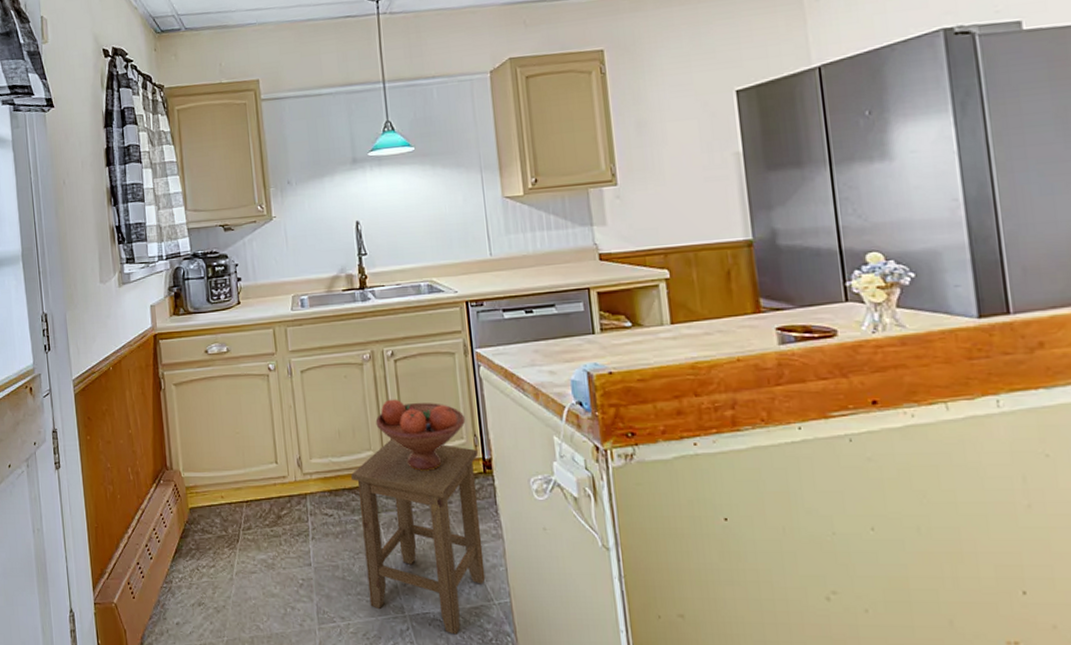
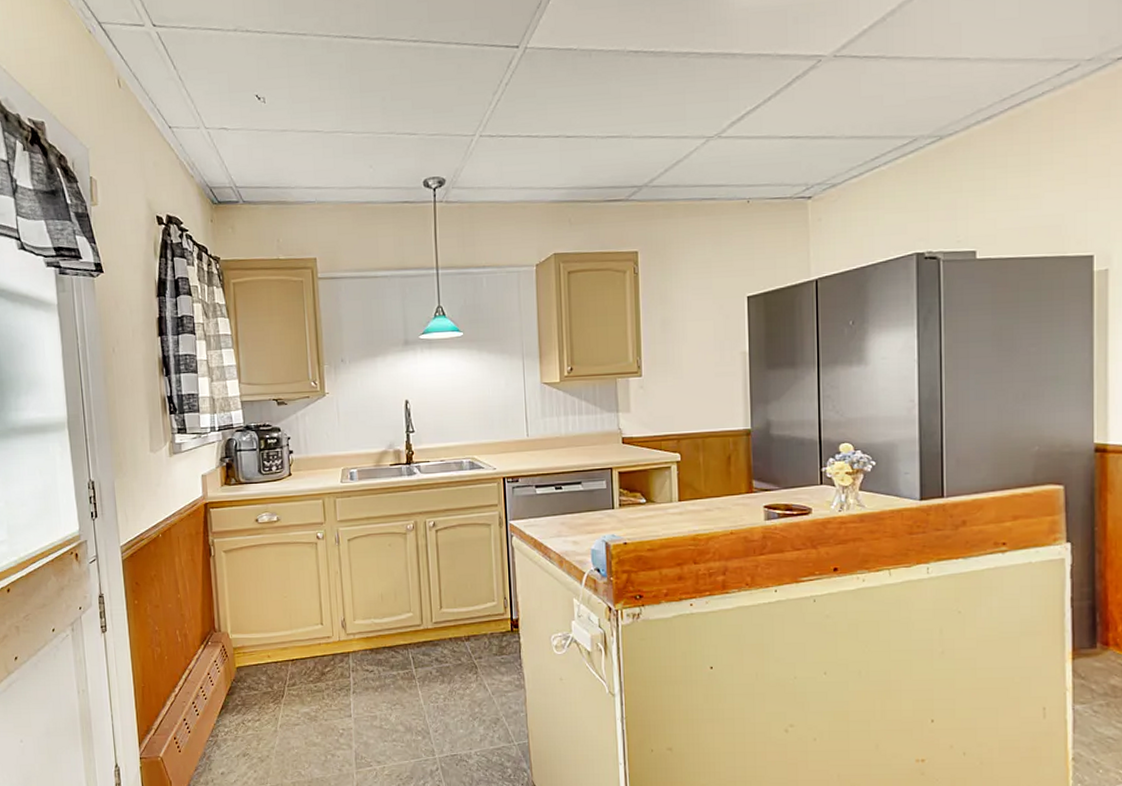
stool: present [351,439,486,635] -> none [392,602,508,773]
fruit bowl: present [375,399,466,471] -> none [416,565,498,630]

